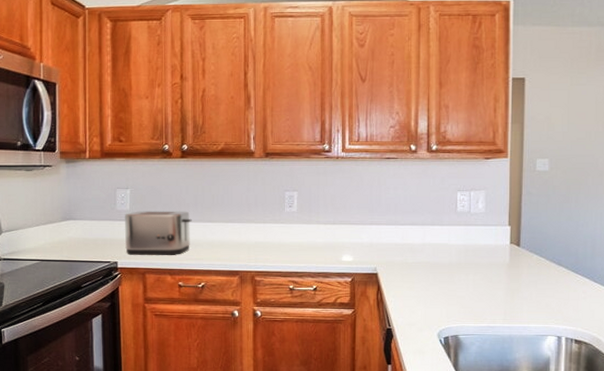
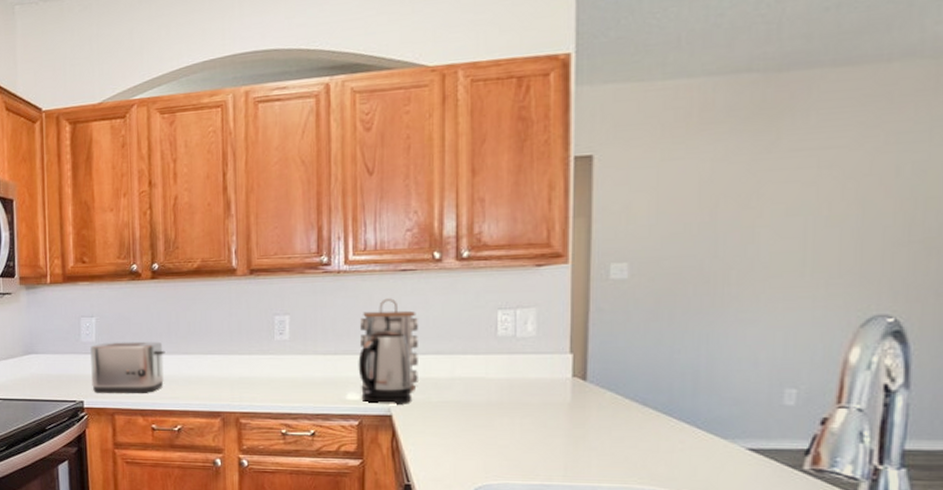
kettle: none [352,205,394,265] -> present [358,330,412,404]
spice rack: none [353,180,398,254] -> present [359,298,418,391]

